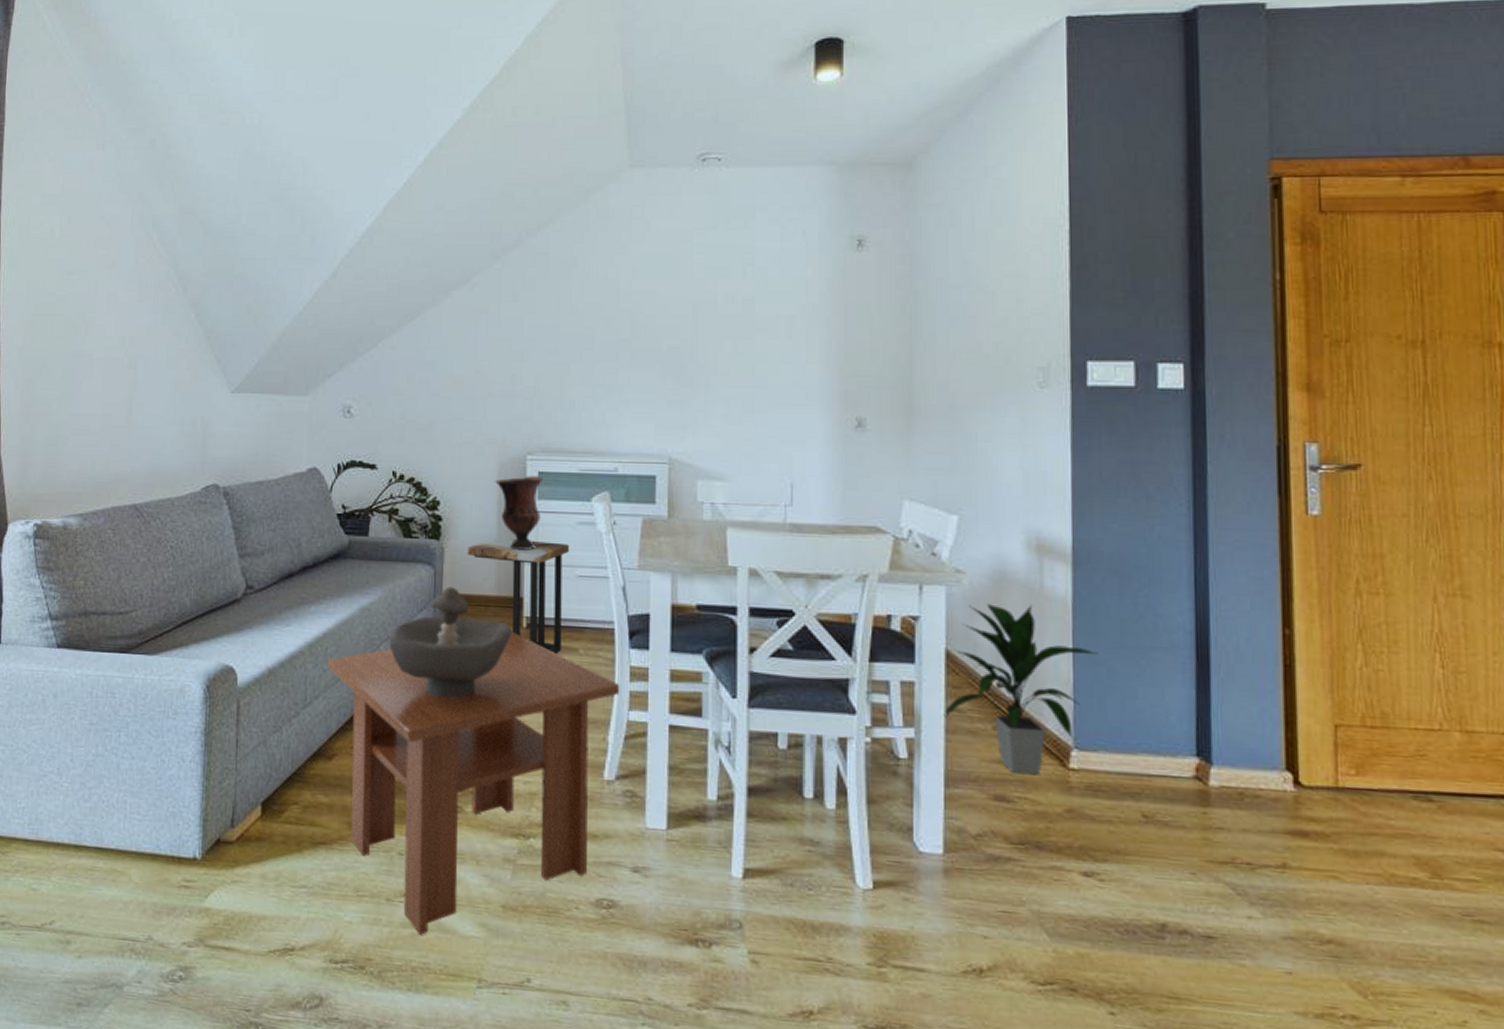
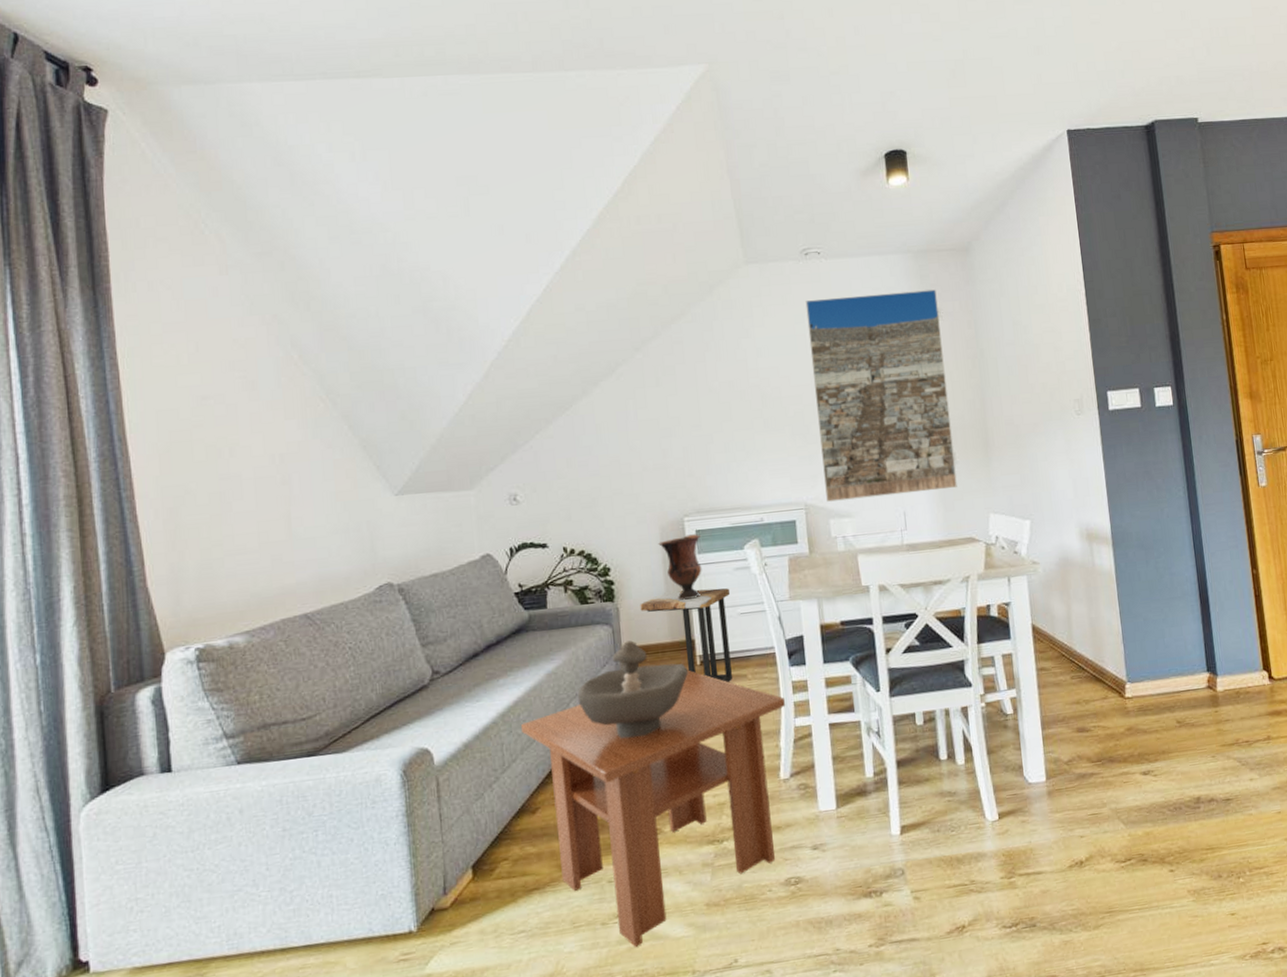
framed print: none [695,212,864,463] -> present [805,289,957,502]
indoor plant: present [943,604,1099,775] -> none [1035,580,1137,710]

